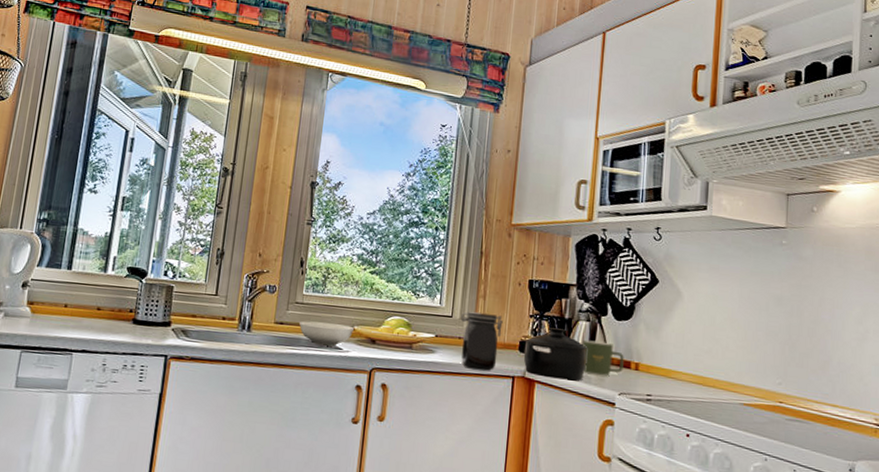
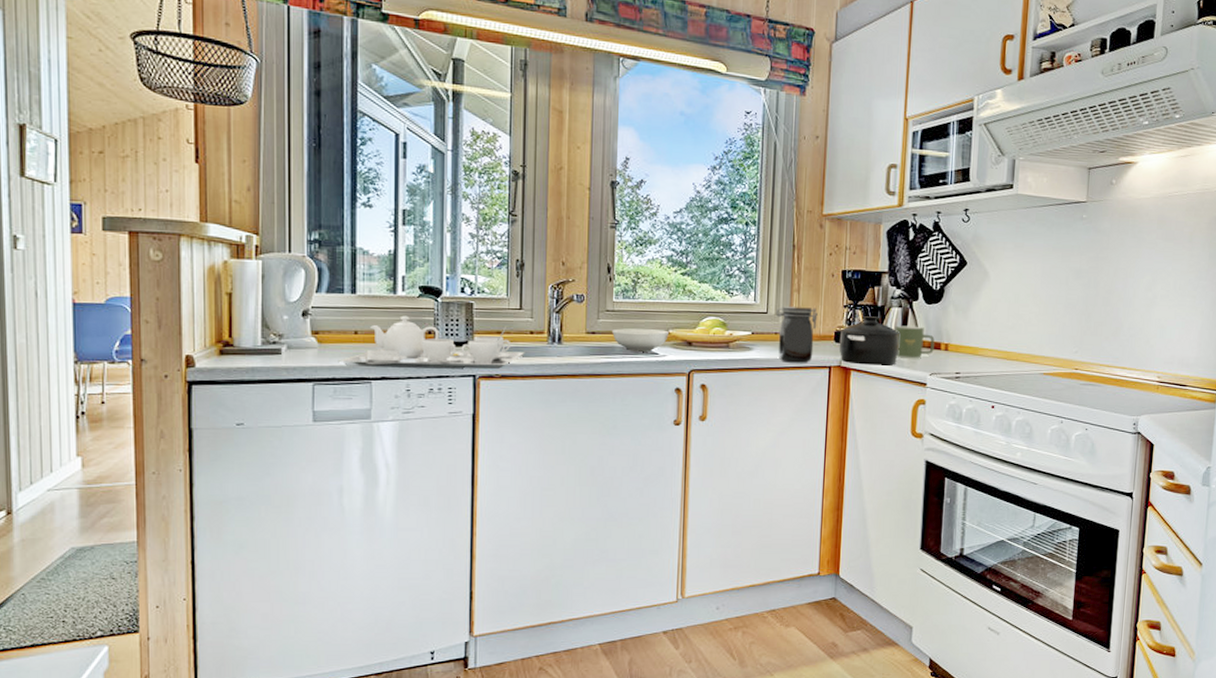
tea set: none [46,293,216,351] -> present [338,315,525,369]

